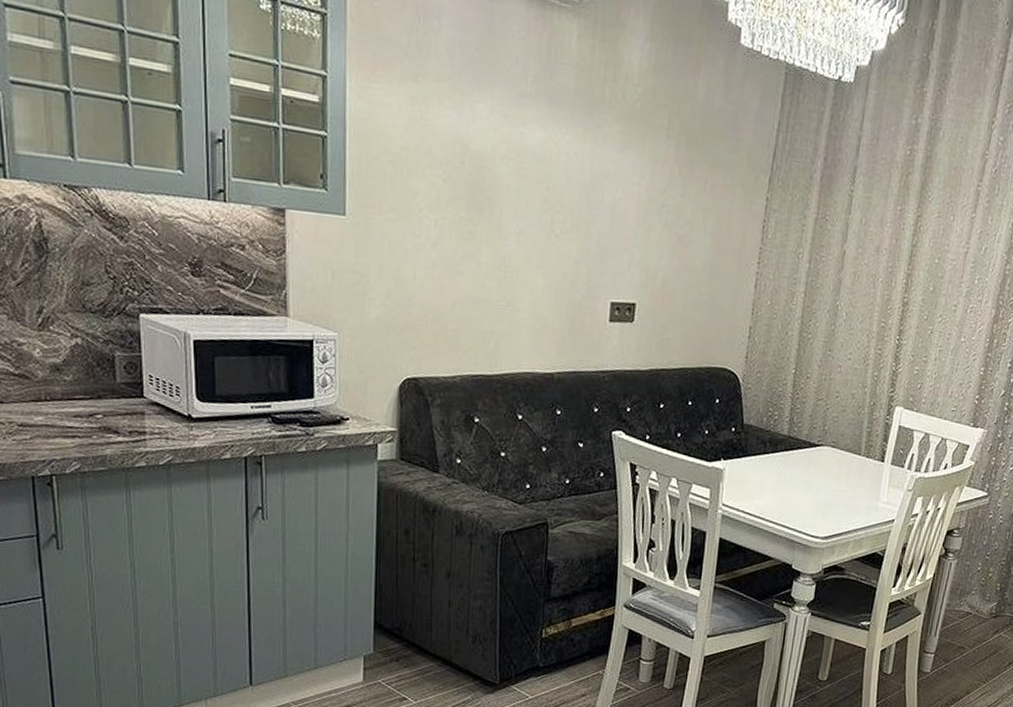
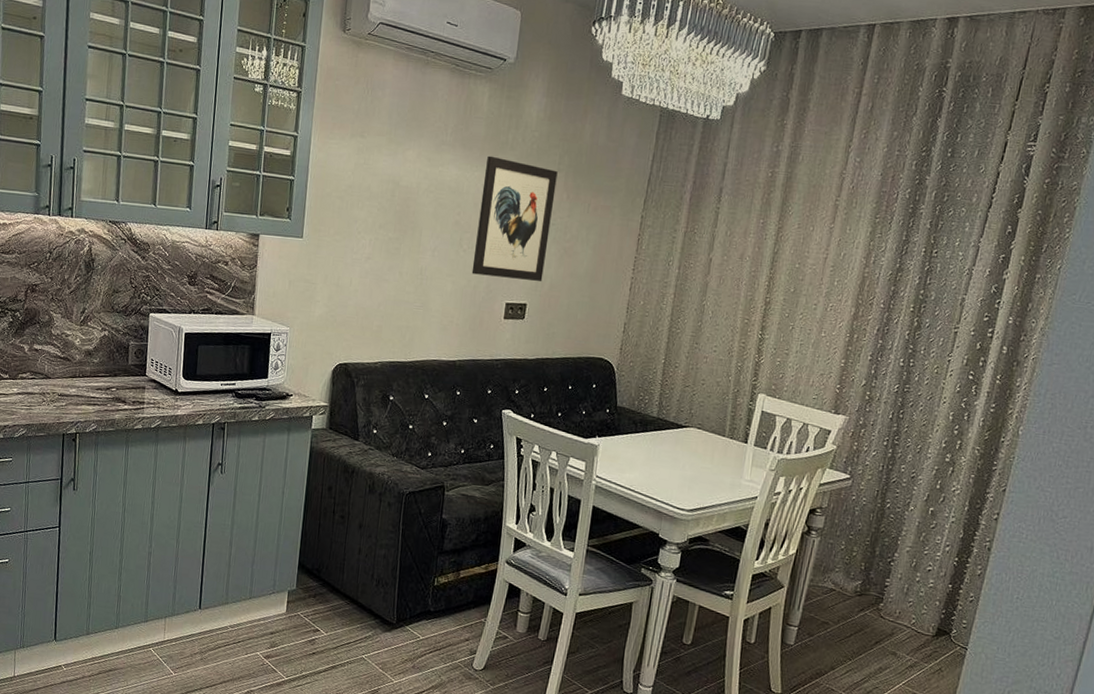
wall art: none [567,114,667,276] -> present [471,155,558,281]

